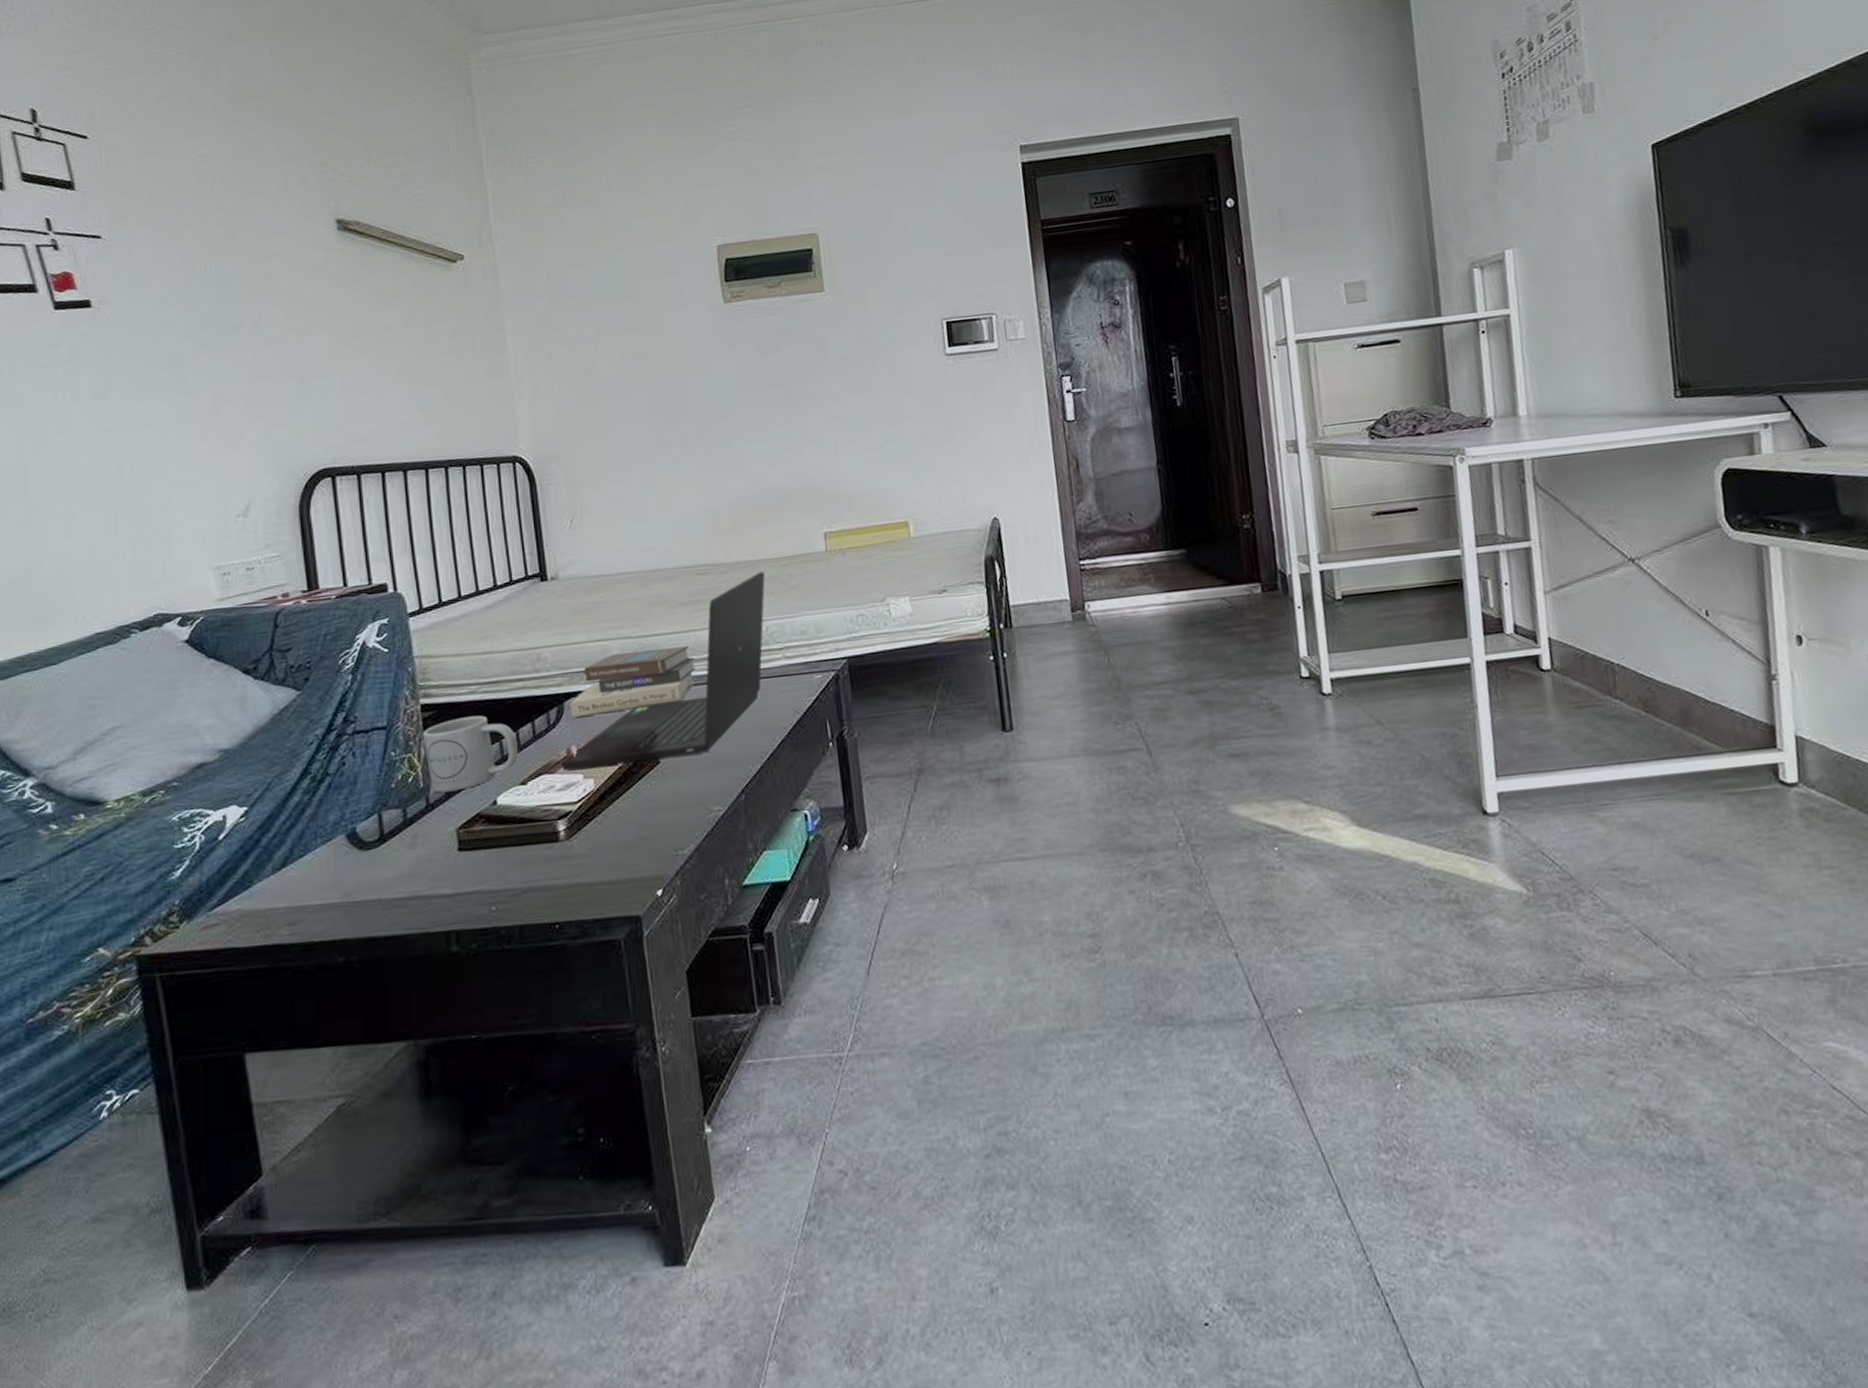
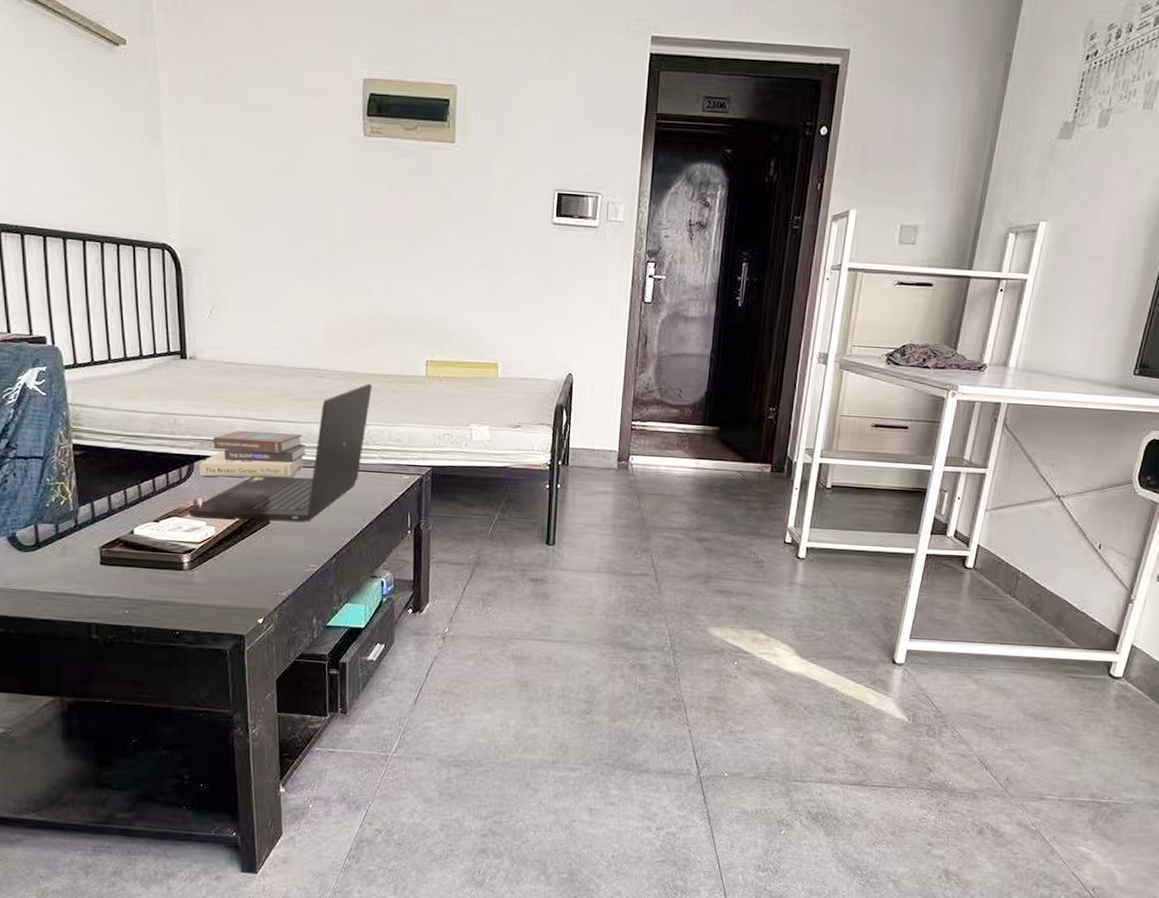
mug: present [422,715,518,793] -> none [74,460,153,518]

